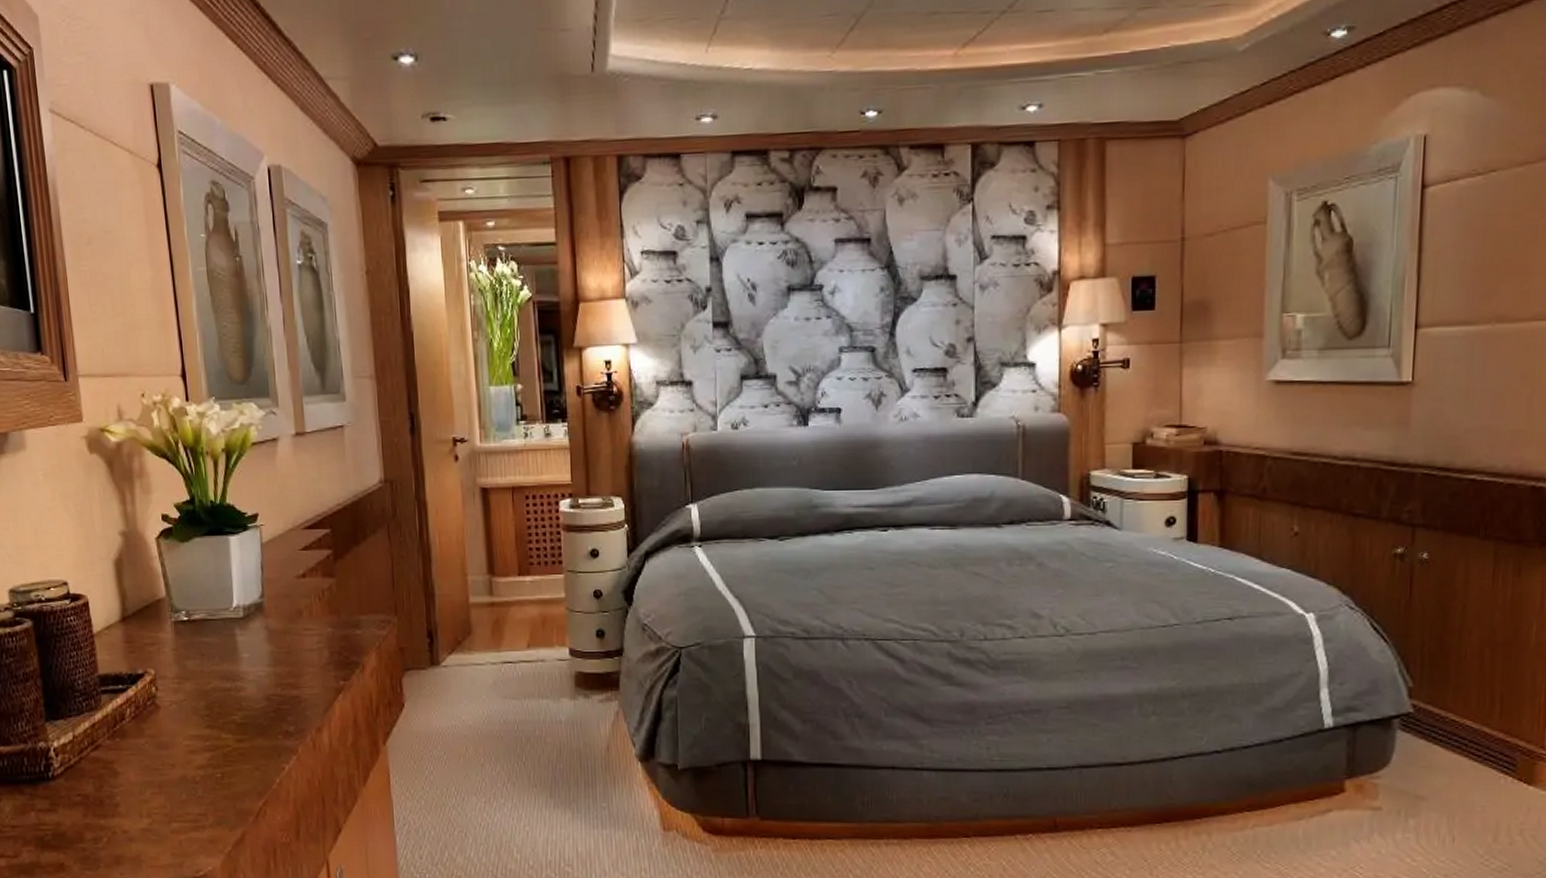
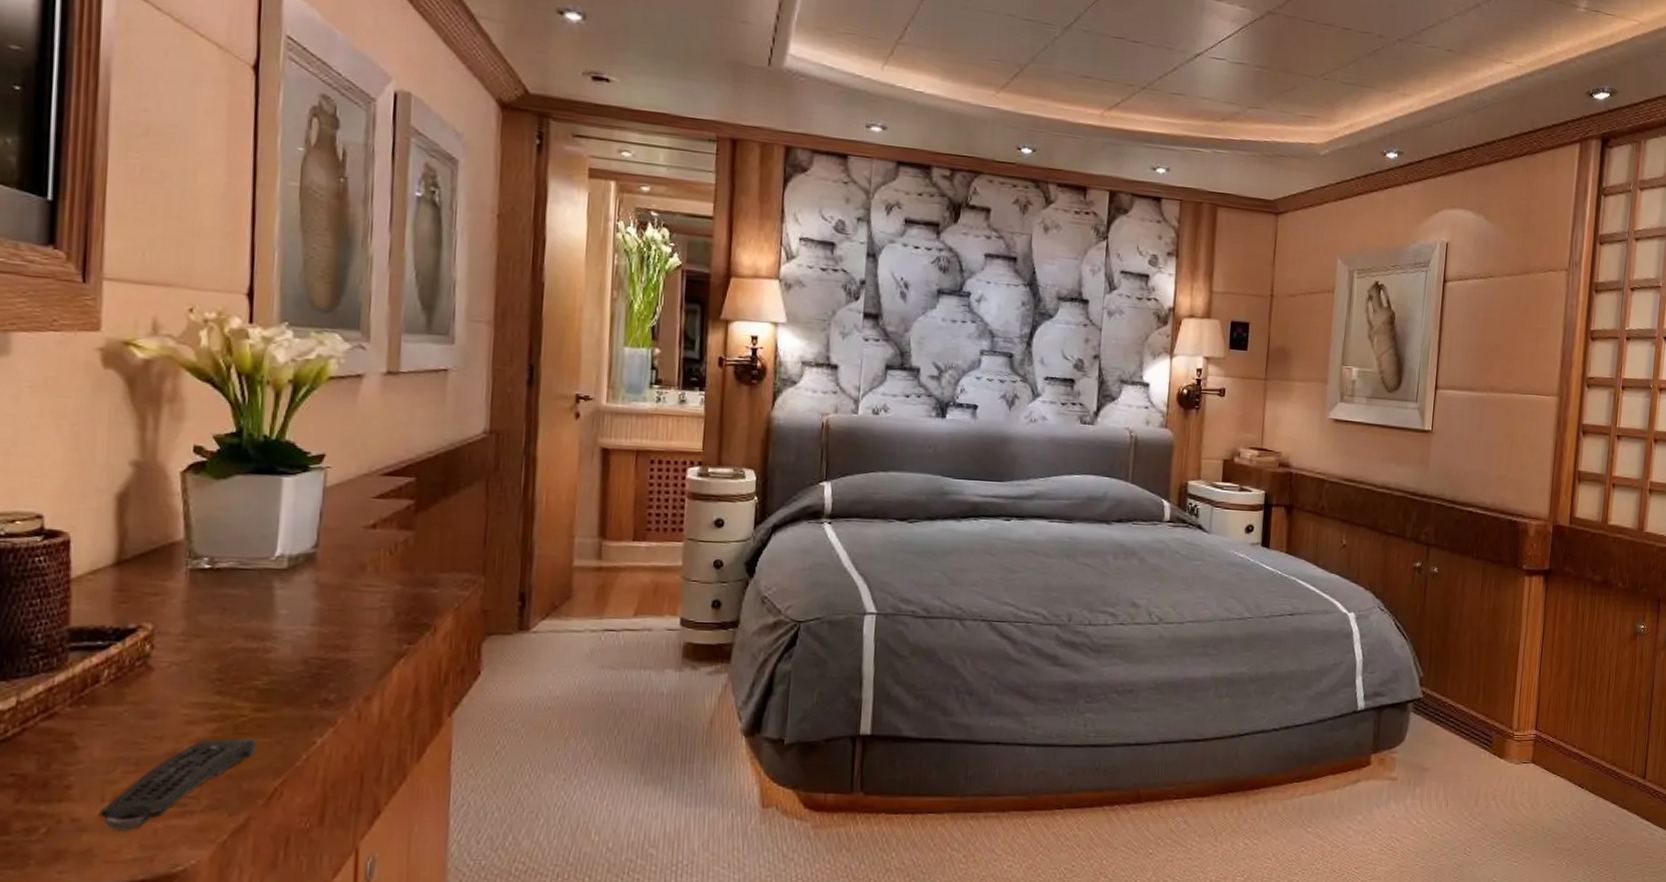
remote control: none [140,765,242,842] -> present [98,738,257,831]

